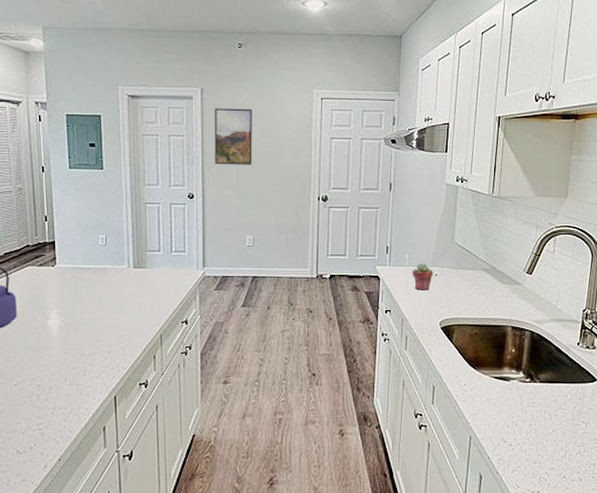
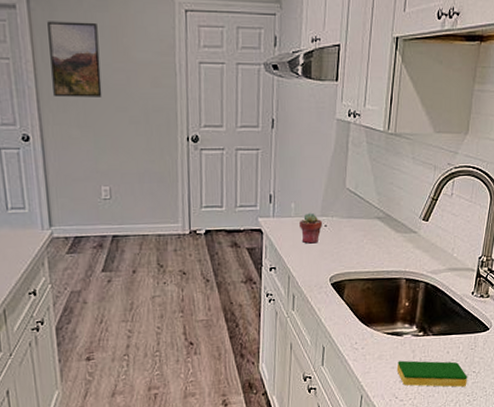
dish sponge: none [504,405,577,437] -> present [396,360,467,387]

